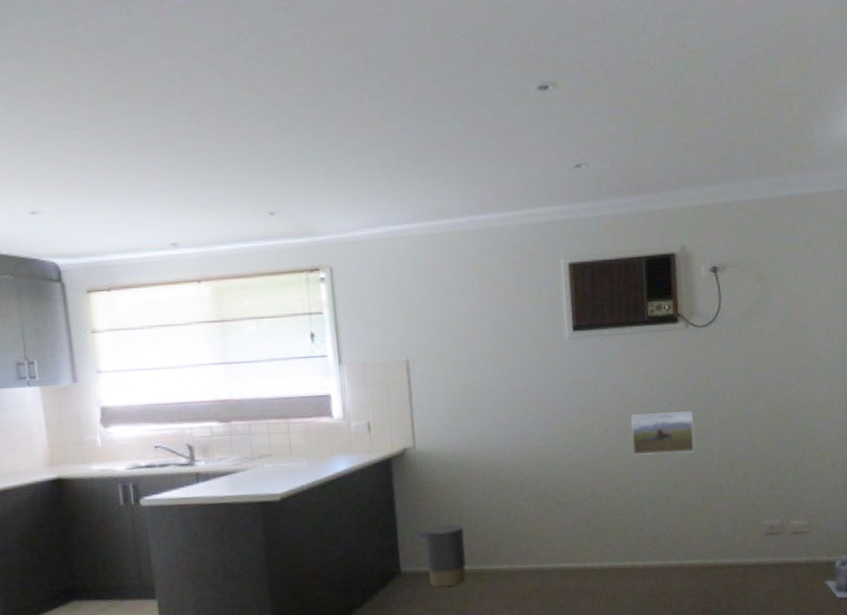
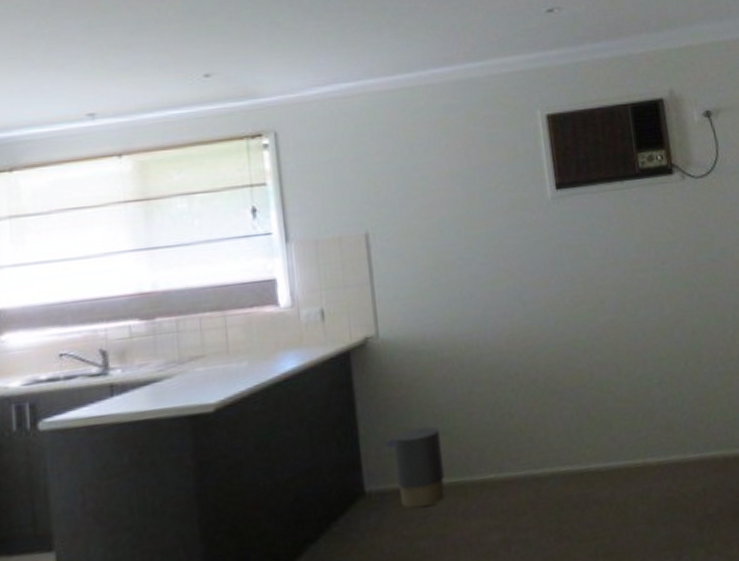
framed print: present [630,411,694,455] -> none [628,273,705,329]

